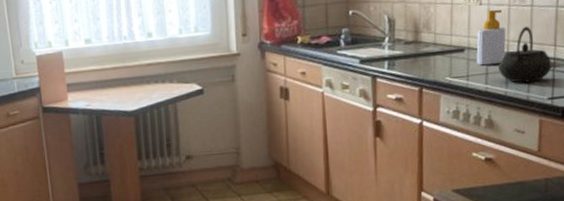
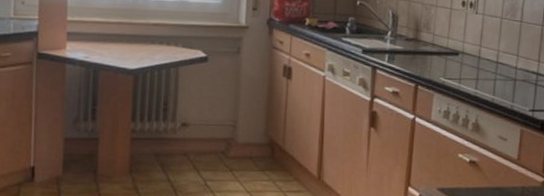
soap bottle: present [476,9,506,66] -> none [469,20,497,72]
kettle: present [498,26,553,83] -> none [488,39,536,93]

